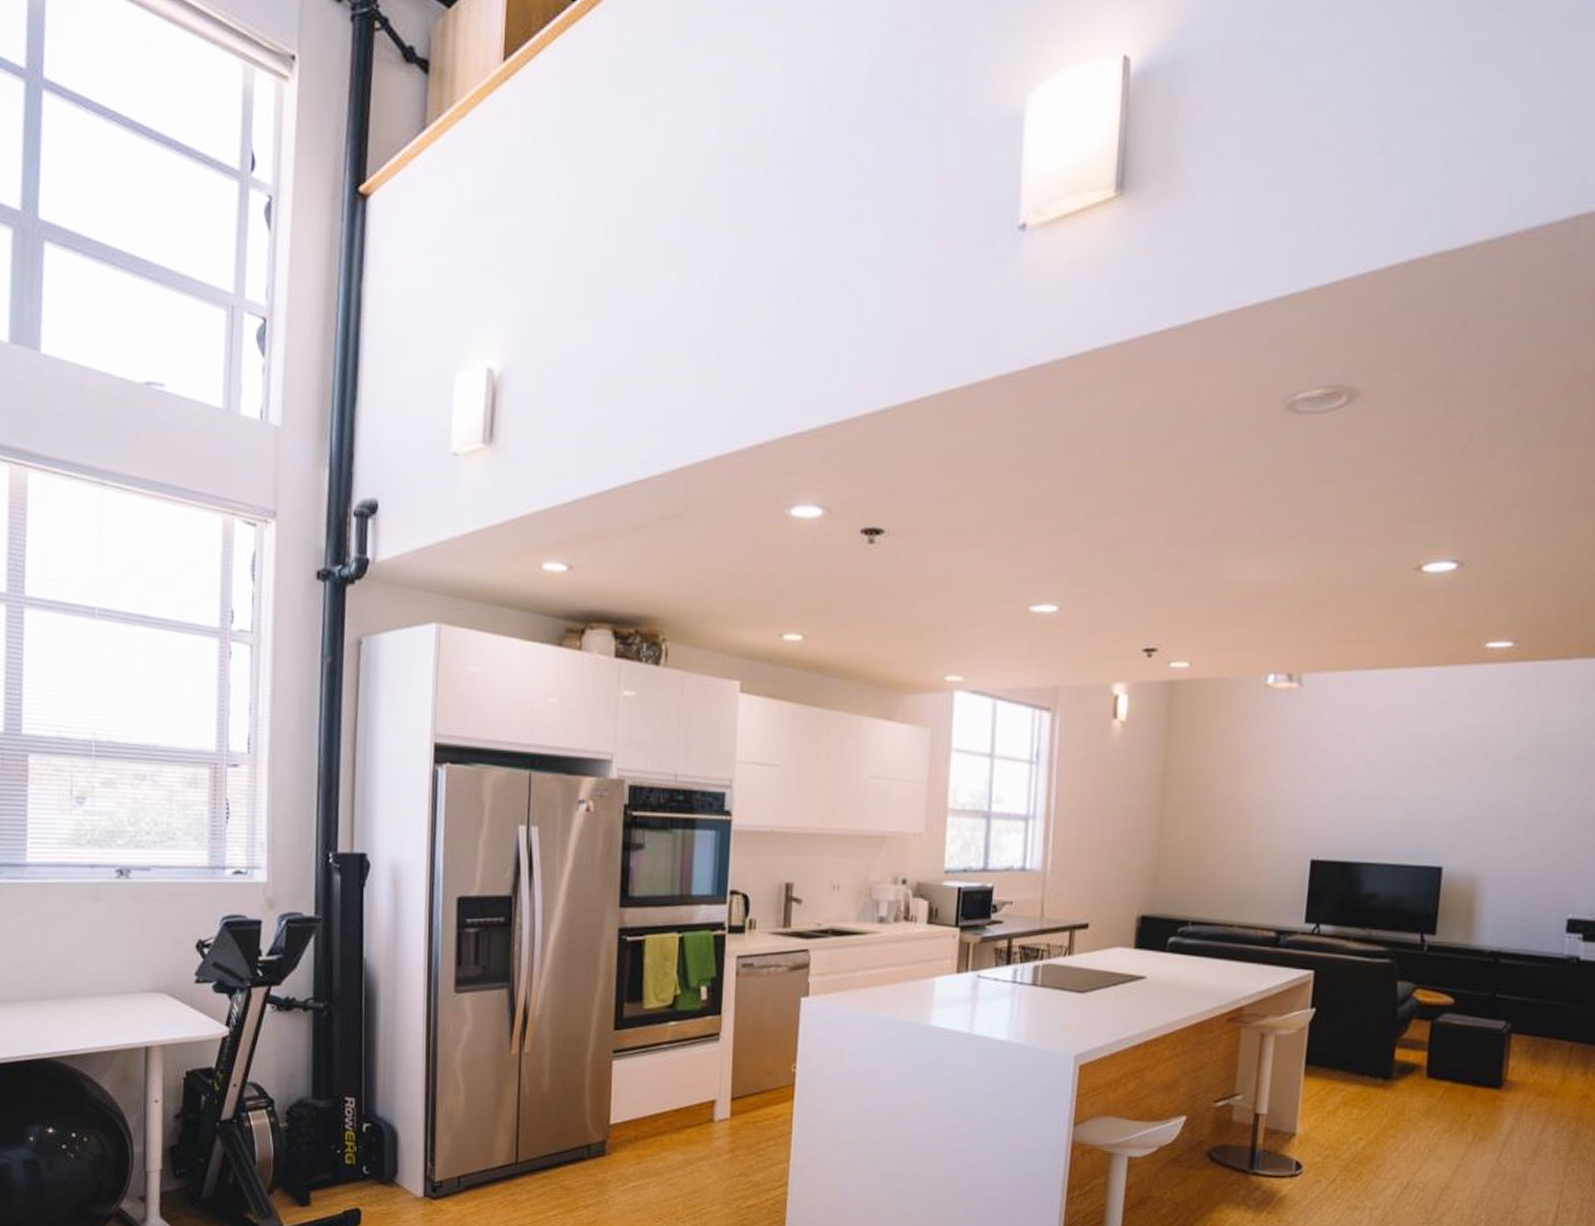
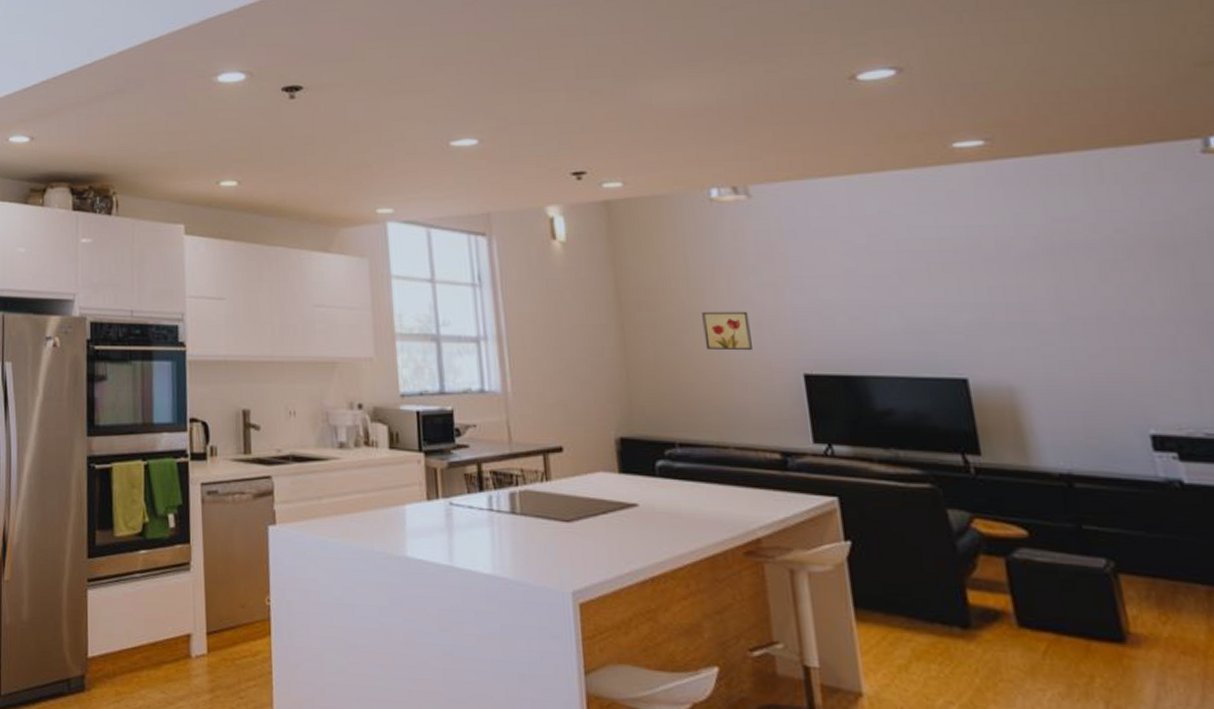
wall art: none [1232,797,1276,837] -> present [702,311,752,351]

